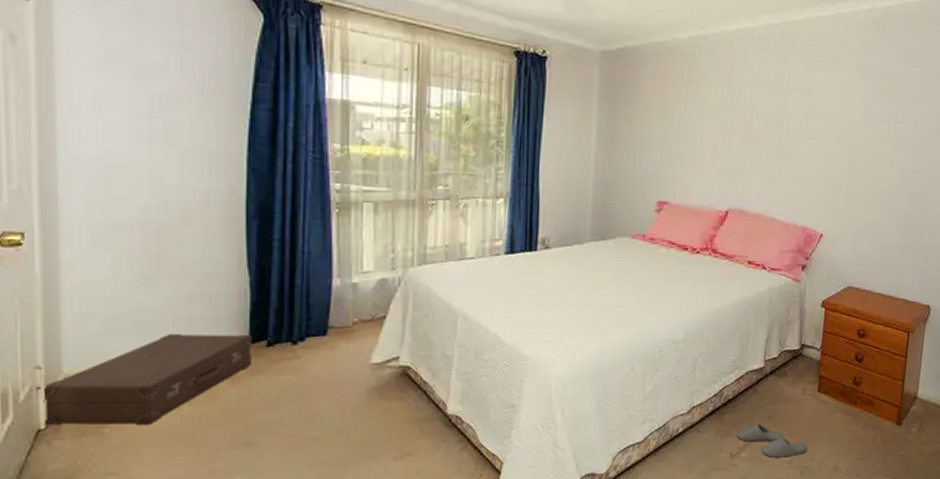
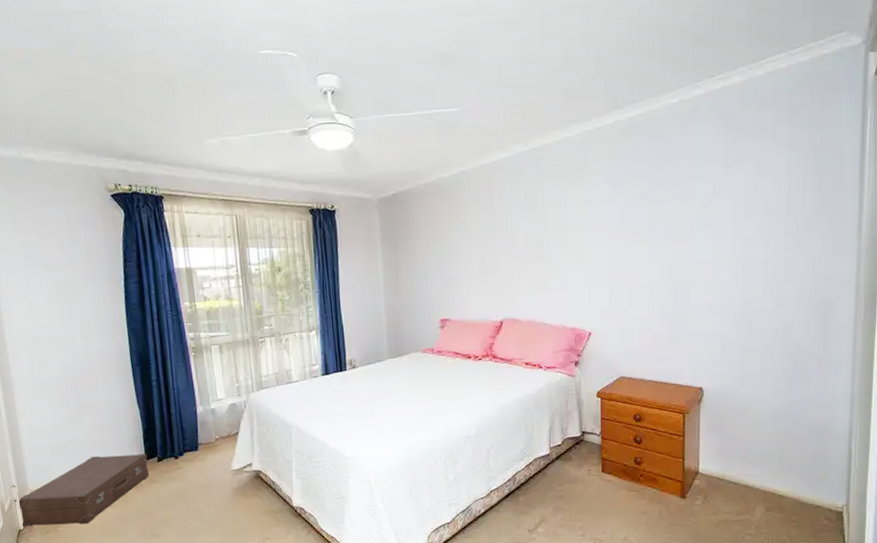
slippers: present [737,424,807,458] -> none [532,503,597,532]

